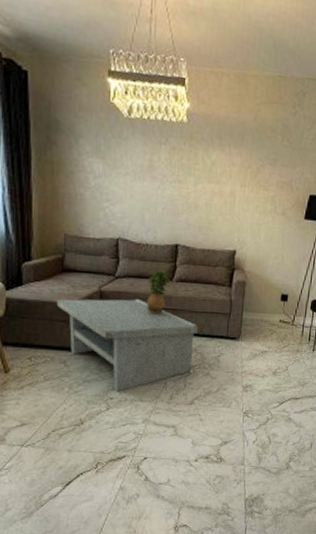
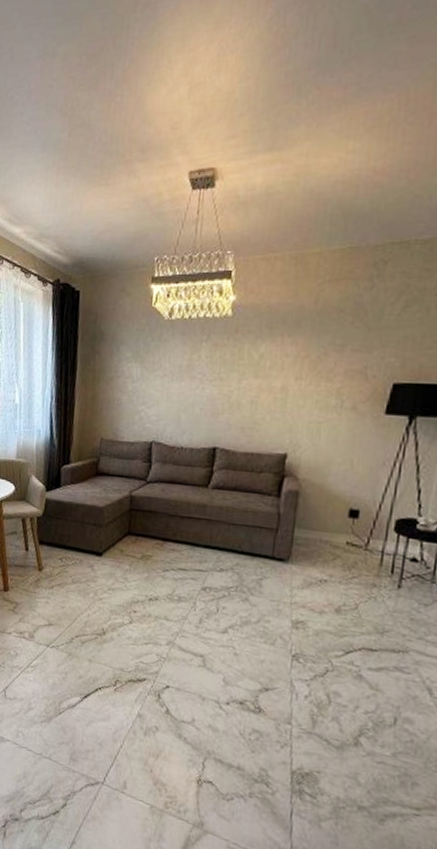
coffee table: present [56,298,198,392] -> none [88,502,236,606]
potted plant: present [145,270,170,314] -> none [177,475,205,524]

